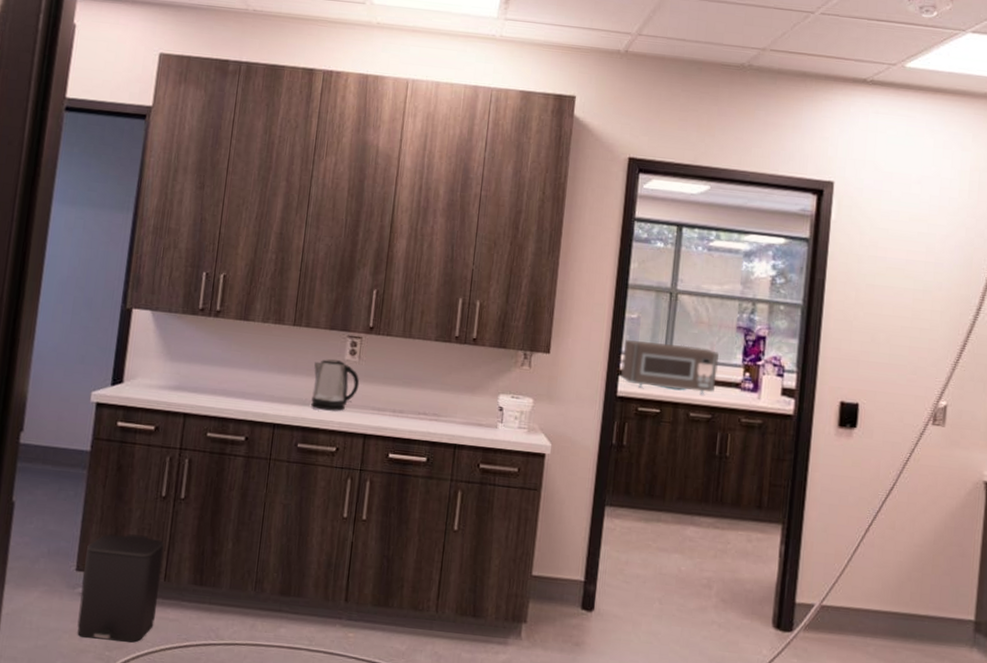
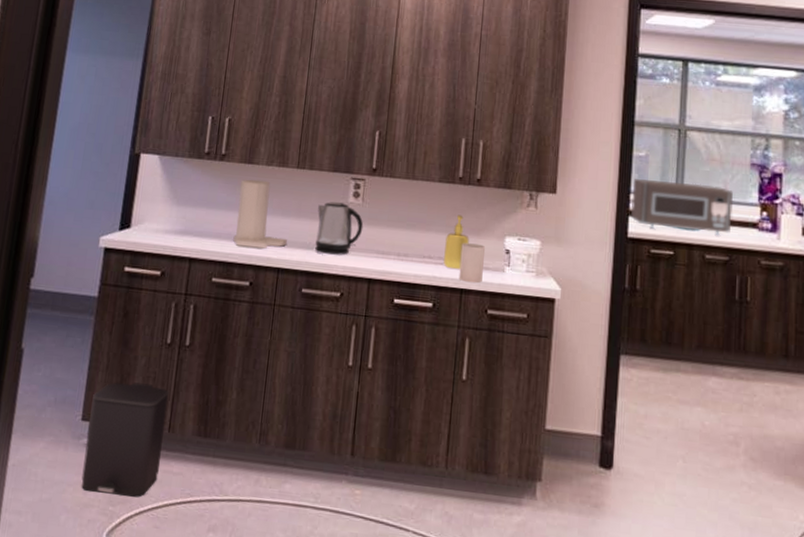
paper towel: none [228,336,284,405] -> present [233,179,288,249]
soap dispenser: none [438,372,464,426] -> present [444,214,469,270]
cup: none [452,400,479,439] -> present [459,243,485,284]

